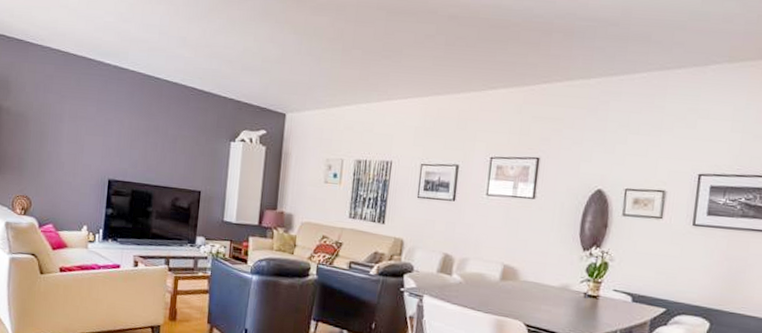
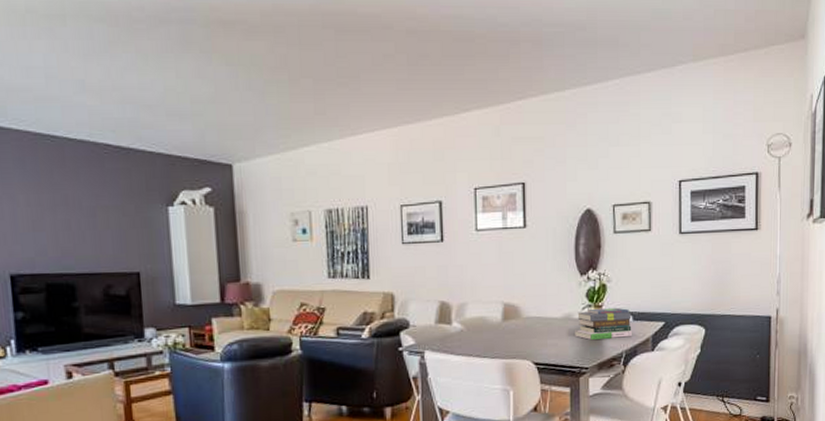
books: none [570,283,631,318] -> present [575,307,632,340]

